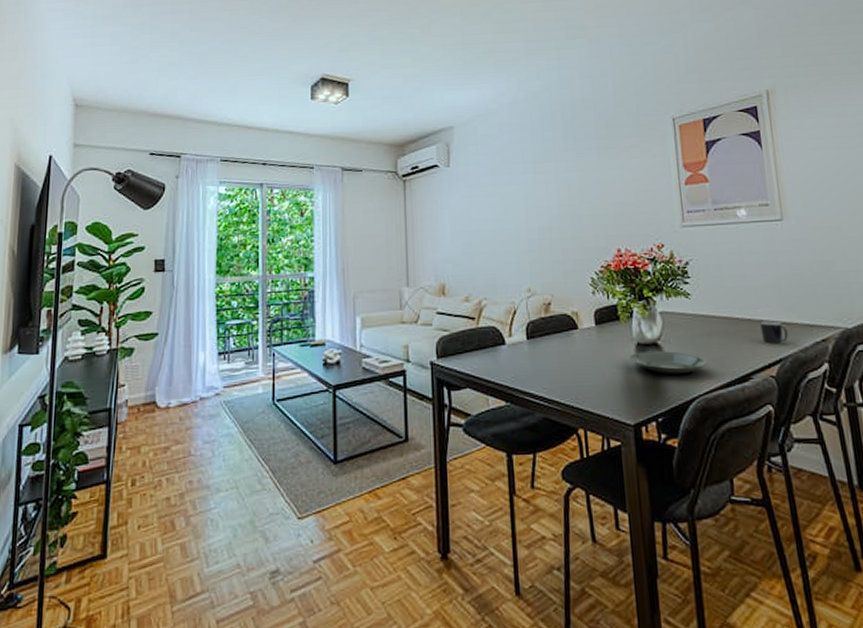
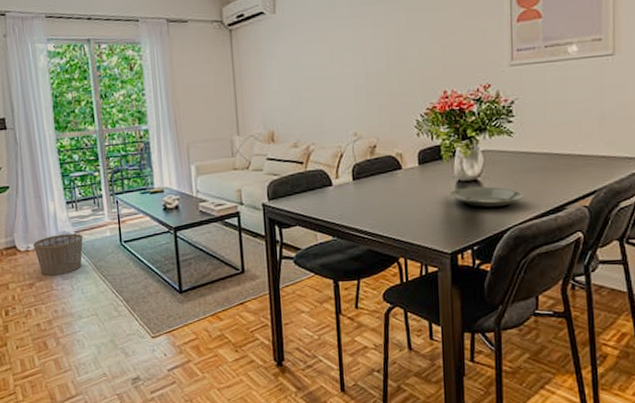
basket: none [175,388,232,439] -> present [33,232,83,276]
mug: present [760,321,788,347] -> none [579,155,605,180]

